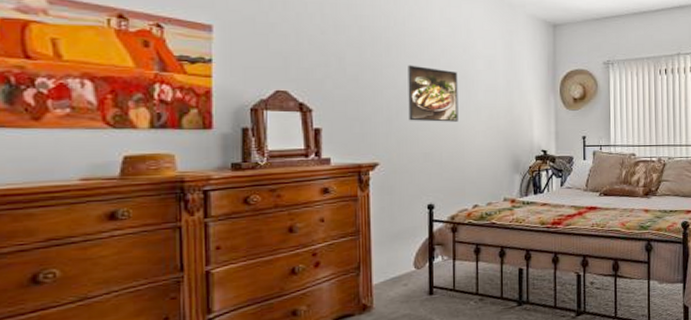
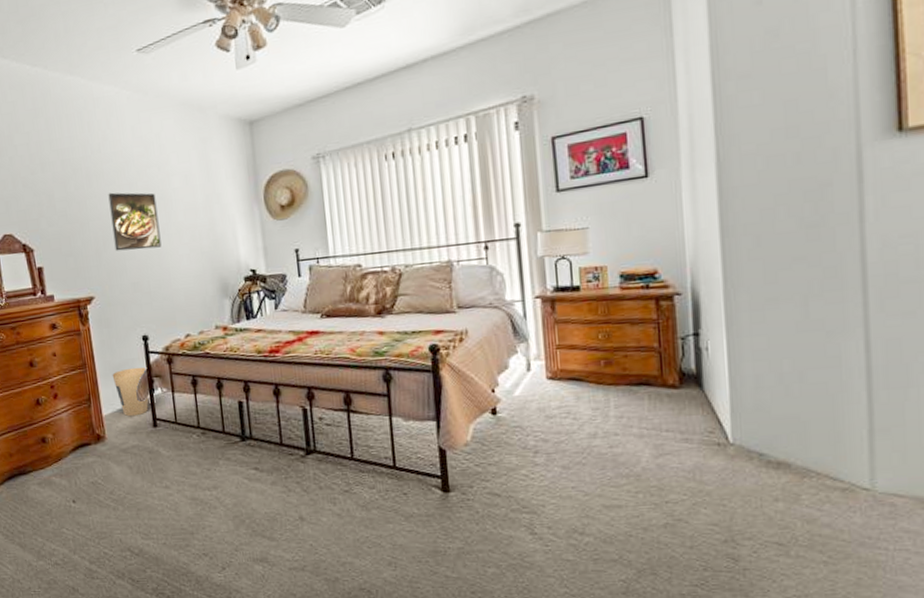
trash can: none [389,235,430,285] -> present [112,367,149,417]

